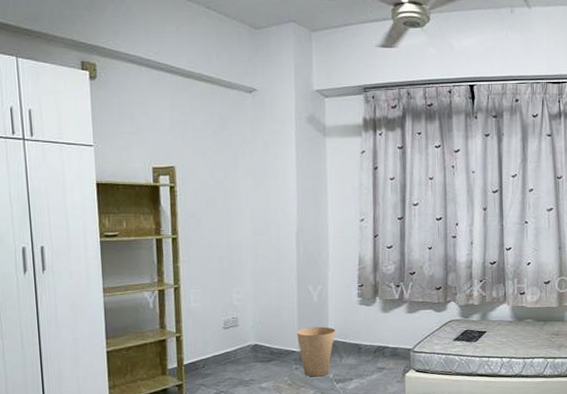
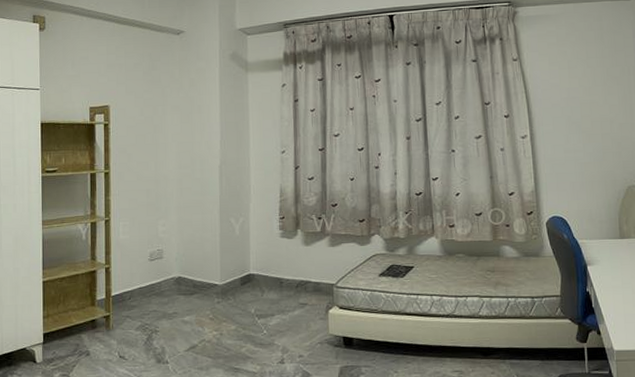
trash can: present [296,326,336,377] -> none [218,259,257,312]

